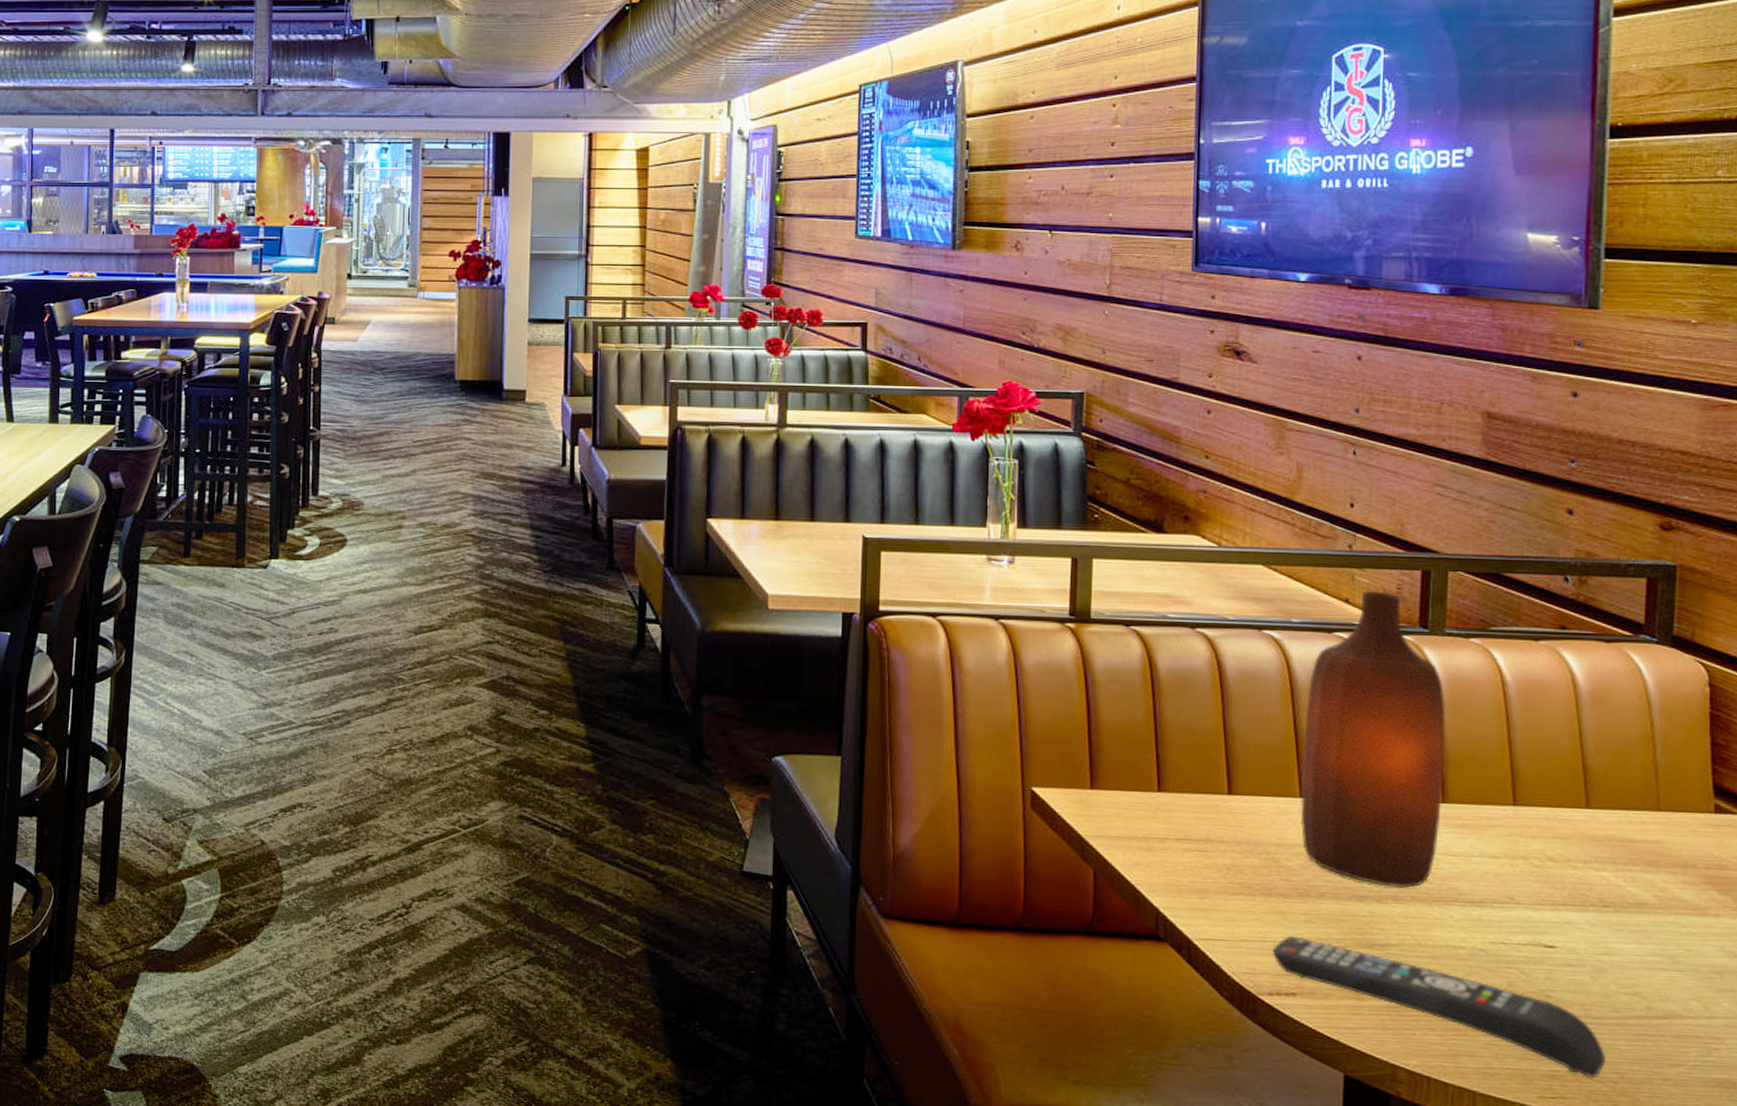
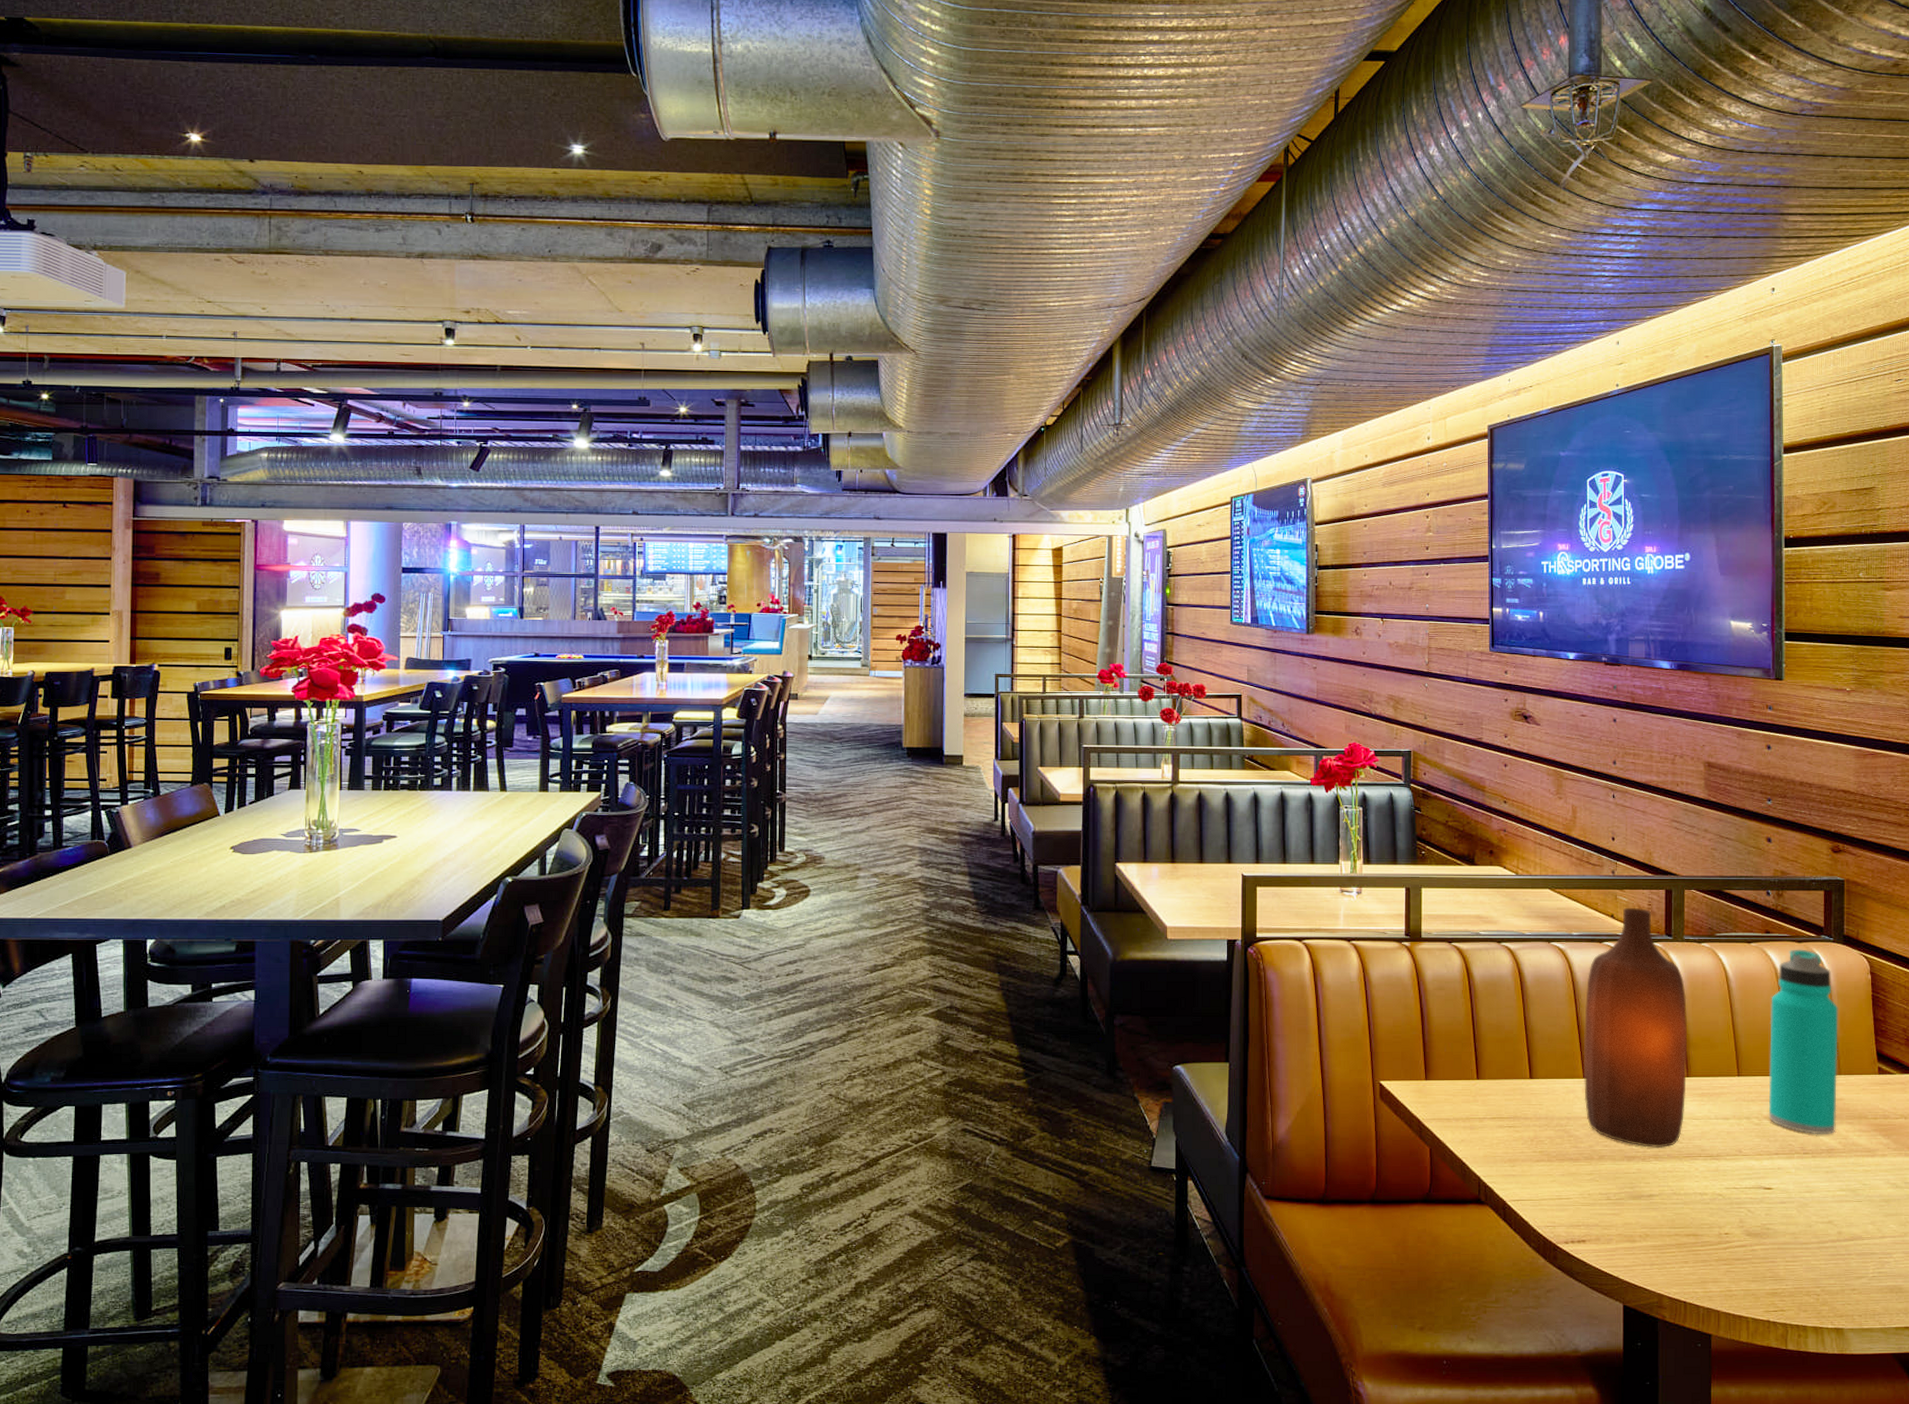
remote control: present [1272,936,1606,1077] -> none [1566,1193,1811,1292]
water bottle: none [1554,650,1661,885] -> present [1768,949,1838,1135]

